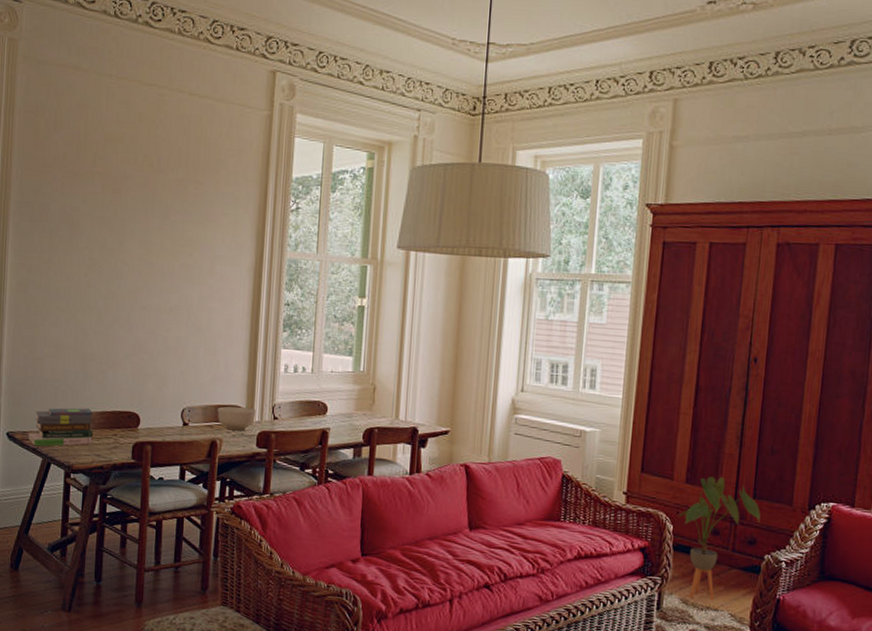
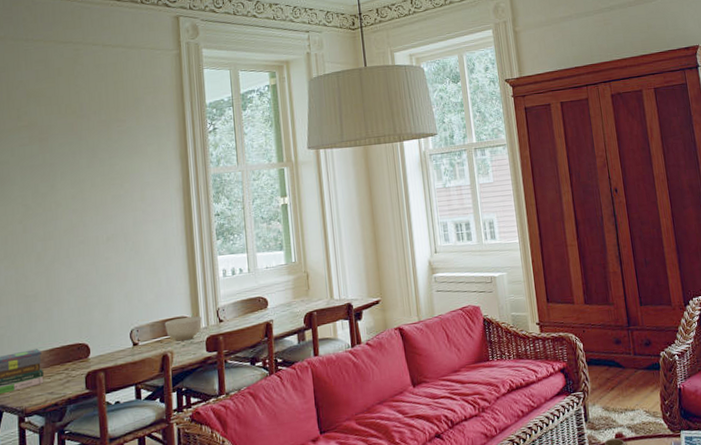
house plant: present [679,476,761,600] -> none [585,293,650,404]

